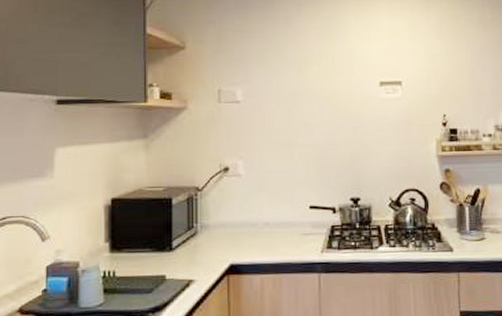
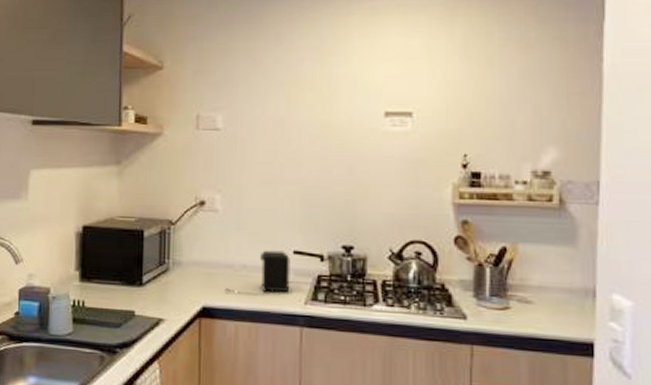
coffee maker: none [250,207,308,249] -> present [224,250,290,295]

